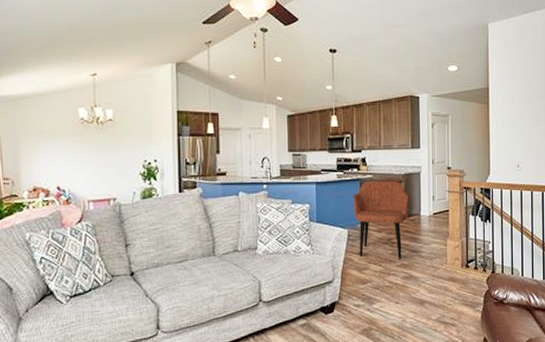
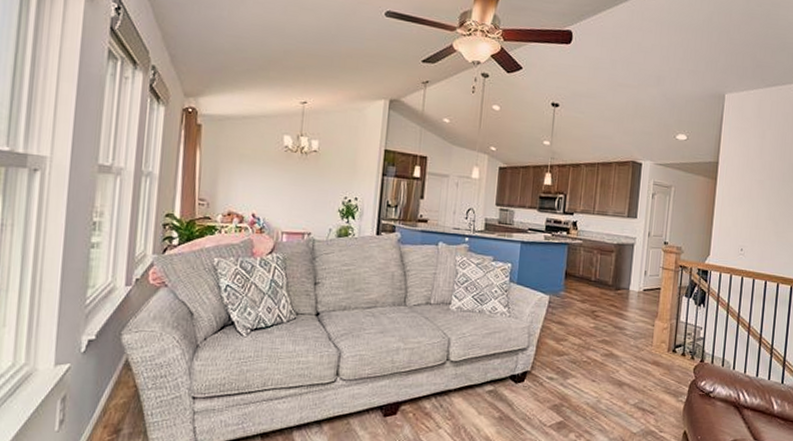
armchair: present [353,180,409,259] -> none [558,247,619,335]

